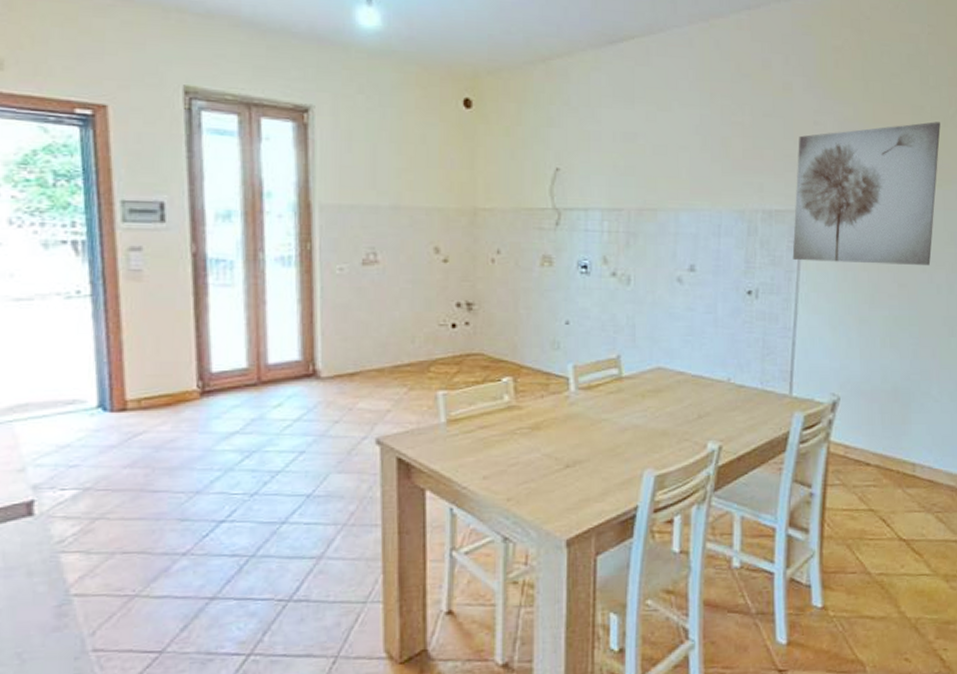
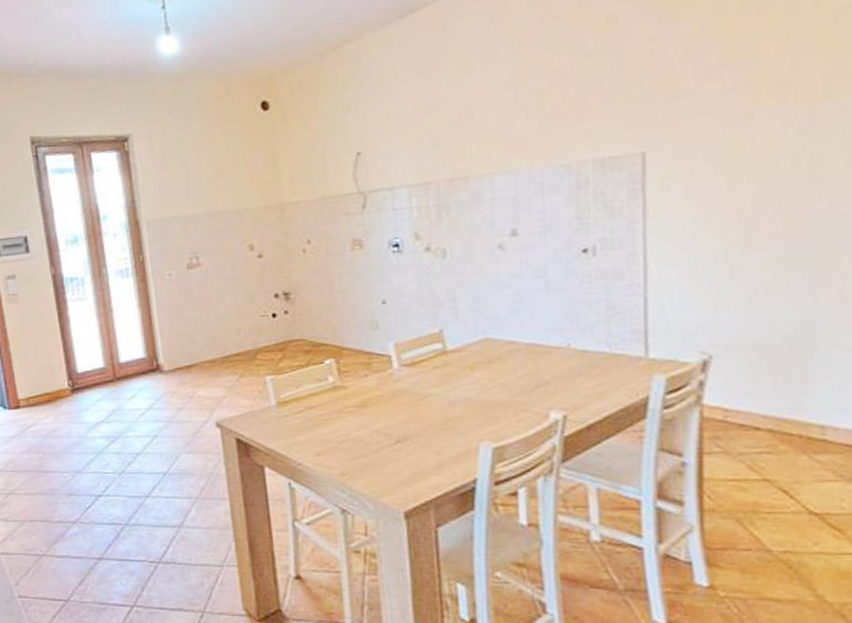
wall art: present [792,122,941,266] -> none [631,18,830,209]

